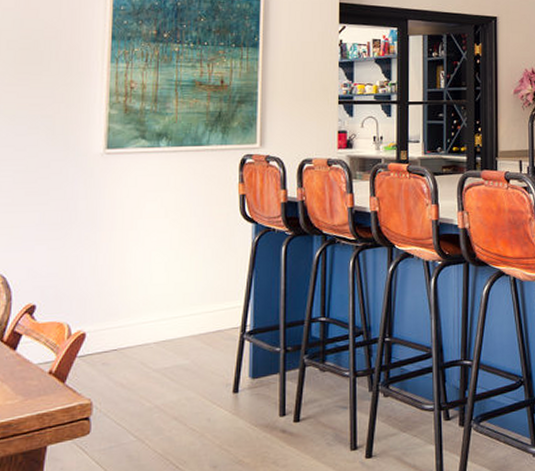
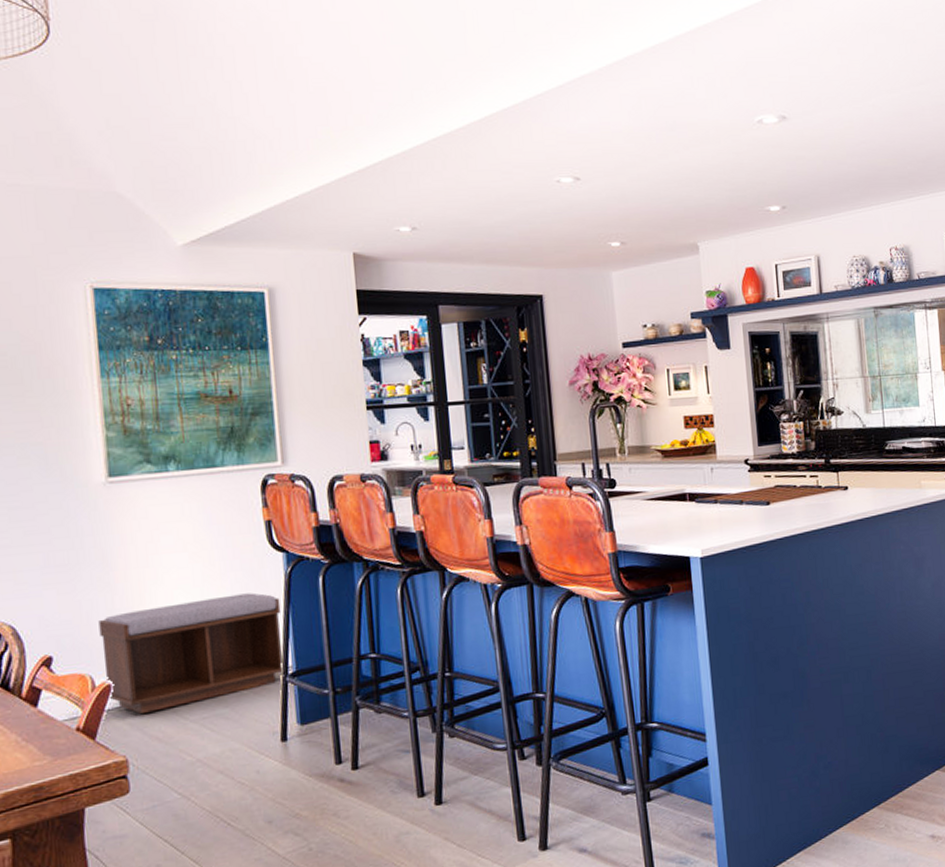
bench: none [80,257,245,361] -> present [98,593,285,714]

